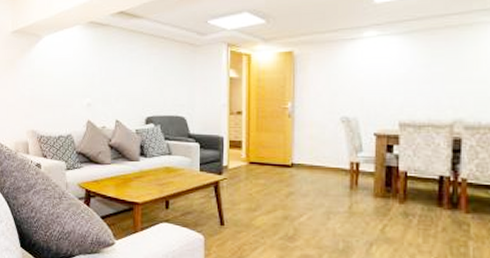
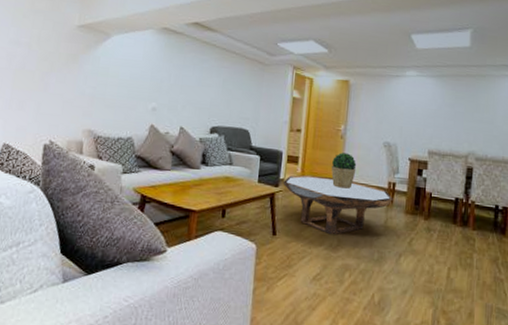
coffee table: none [226,159,357,224] -> present [282,174,393,235]
potted plant: none [281,133,310,174] -> present [331,152,357,190]

